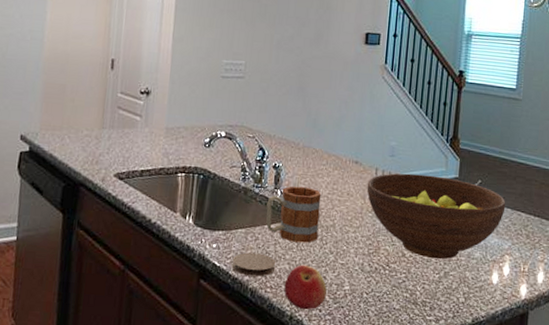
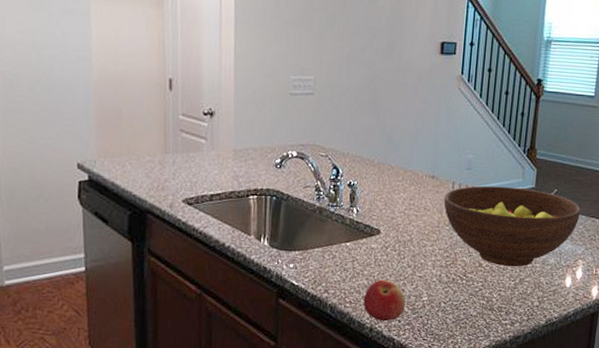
coaster: present [231,252,276,277] -> none [310,270,355,293]
mug: present [266,186,322,243] -> none [342,203,398,259]

